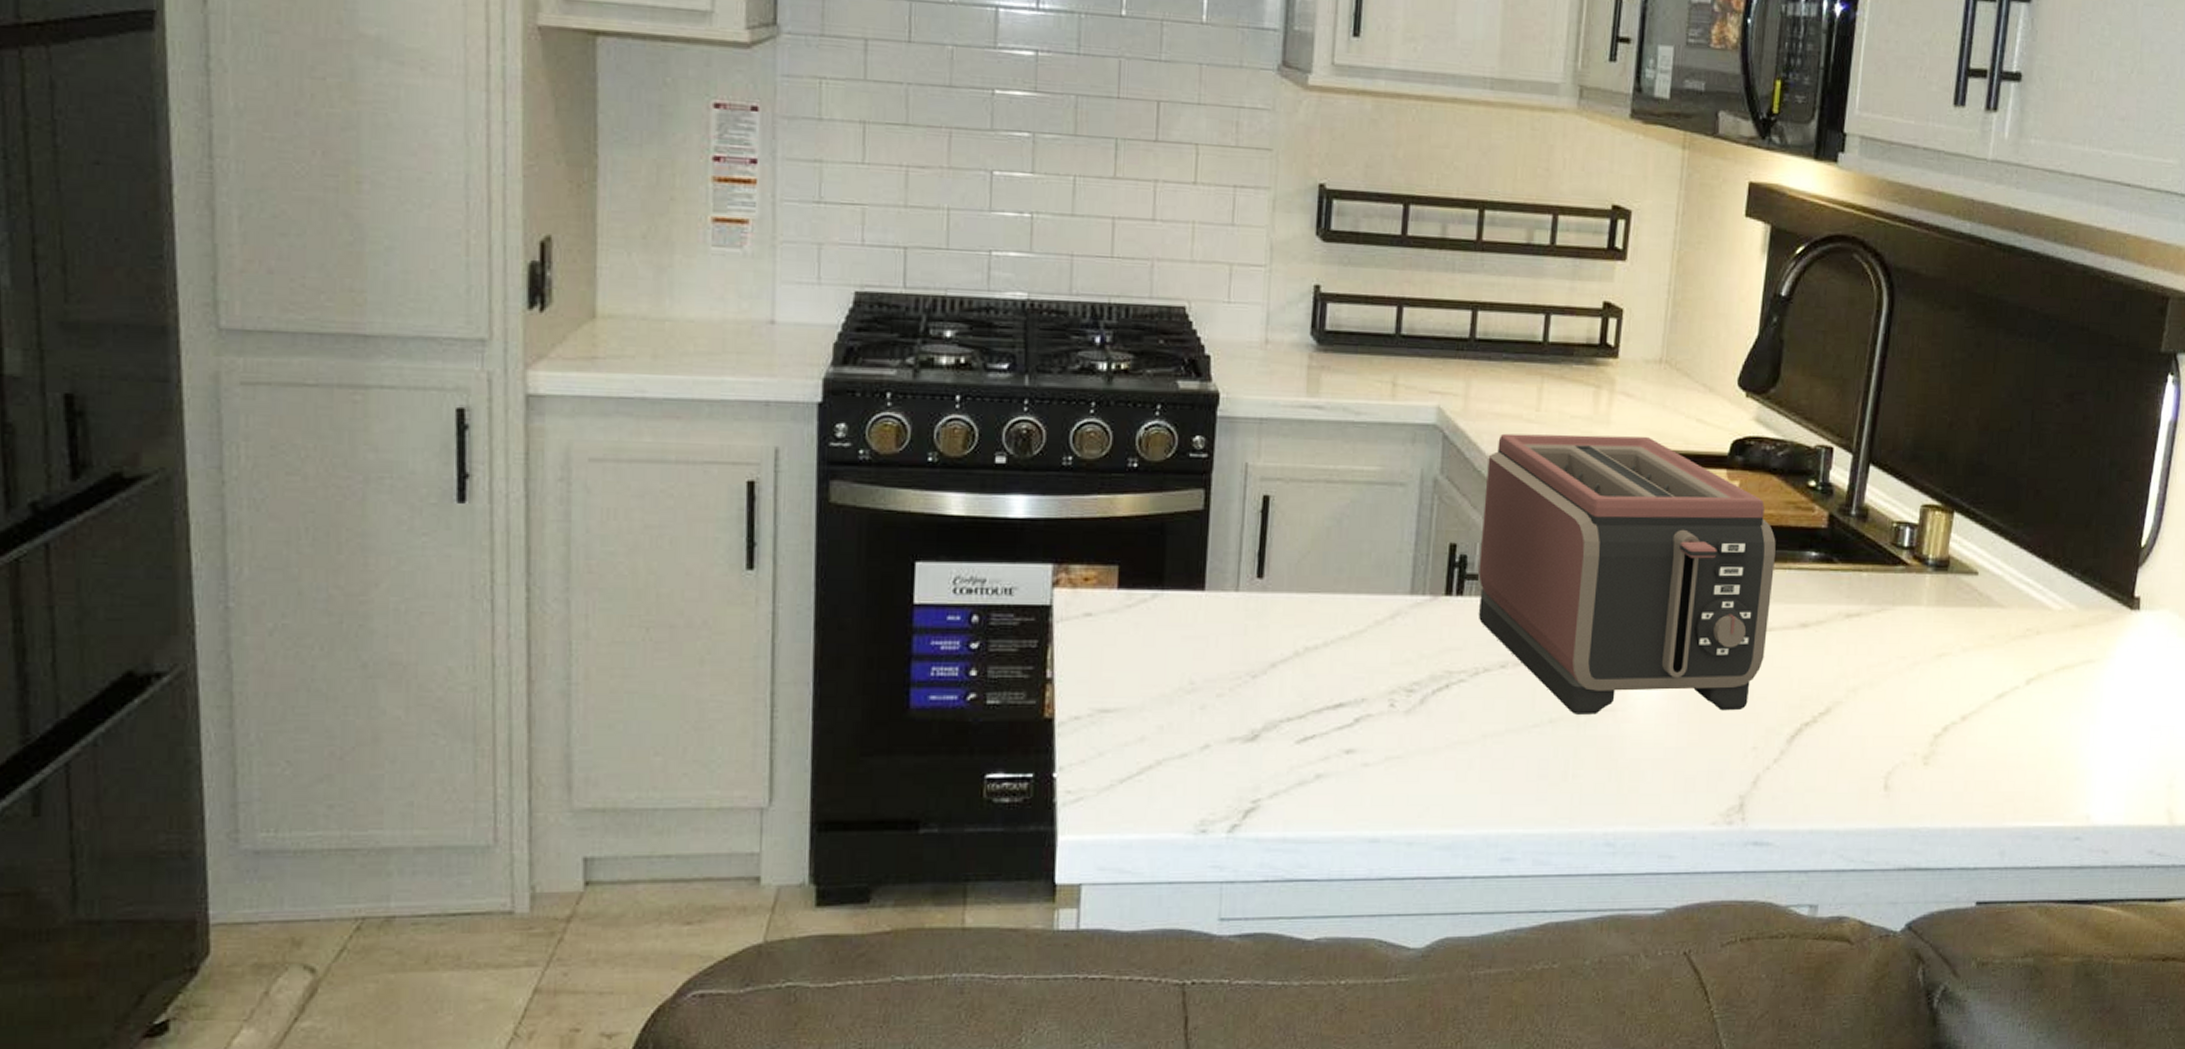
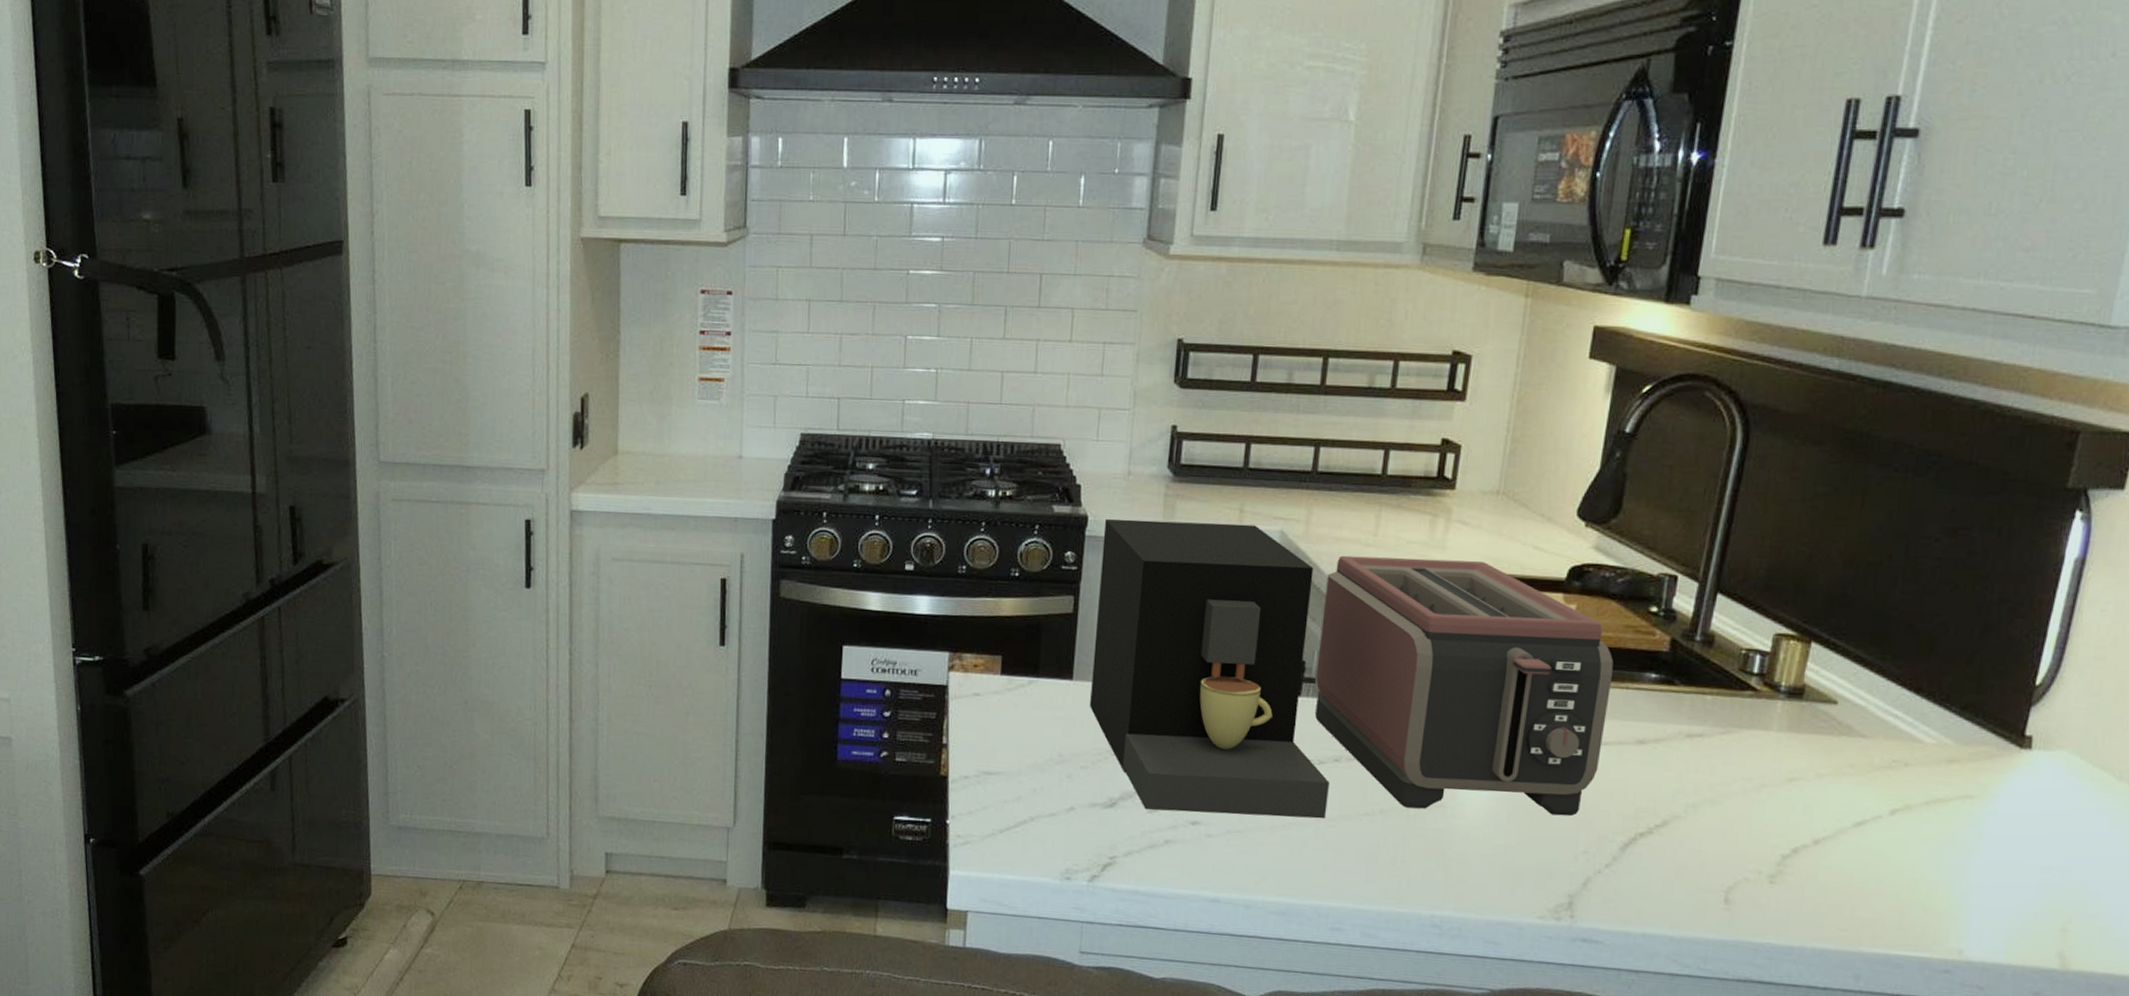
coffee maker: none [1226,395,1495,741] -> present [1090,518,1329,819]

